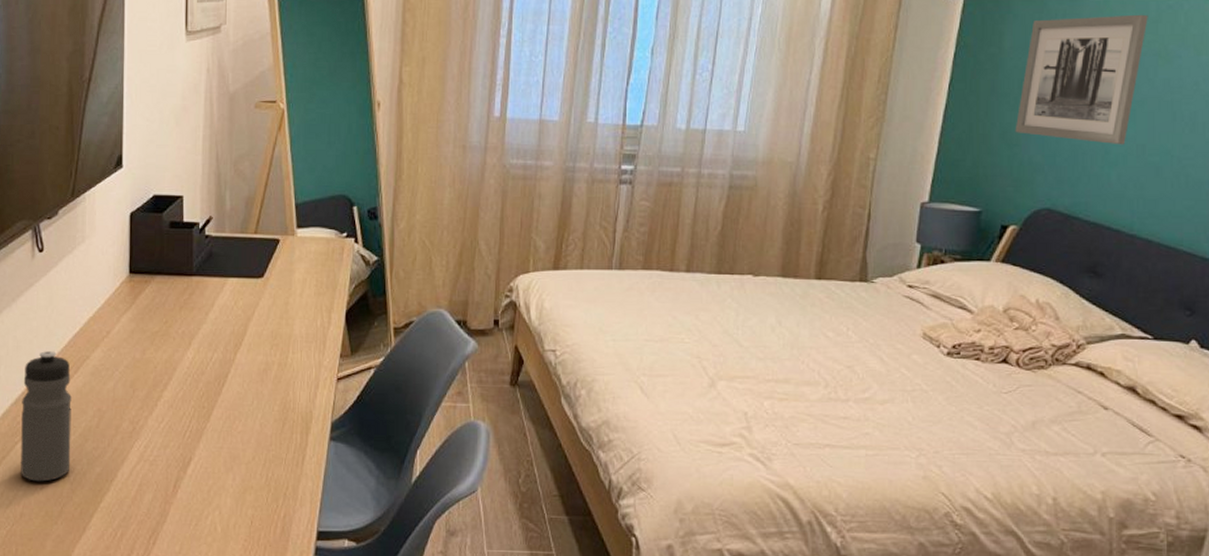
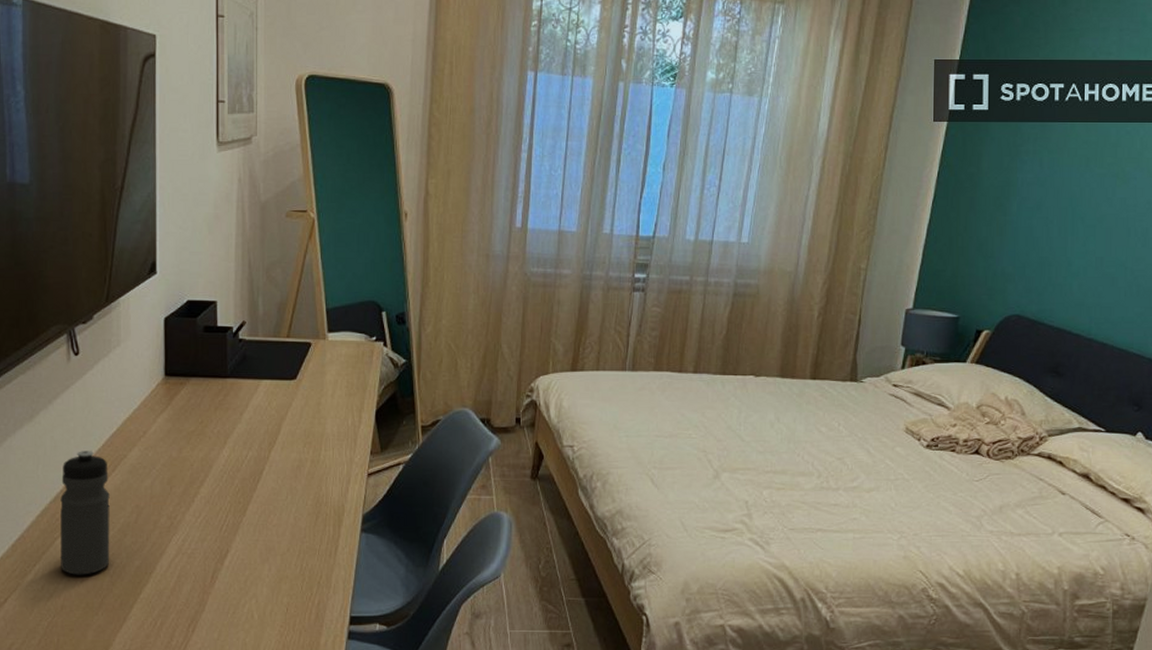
wall art: present [1015,14,1148,145] -> none [990,139,1109,258]

